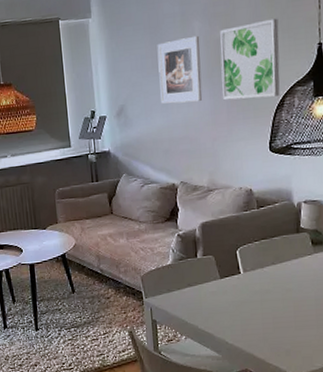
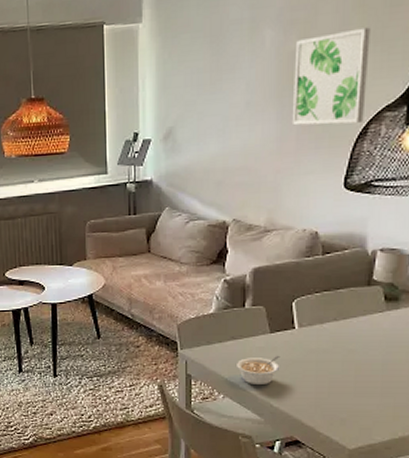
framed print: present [157,35,203,104] -> none [218,46,271,128]
legume: none [194,297,231,326] -> present [237,355,281,386]

